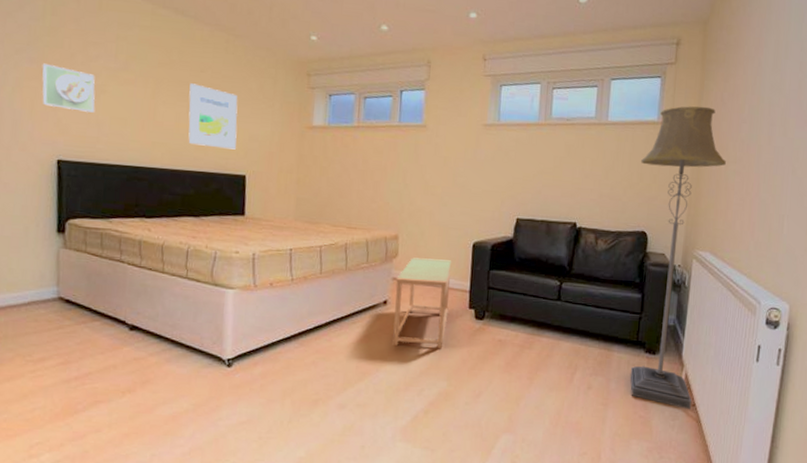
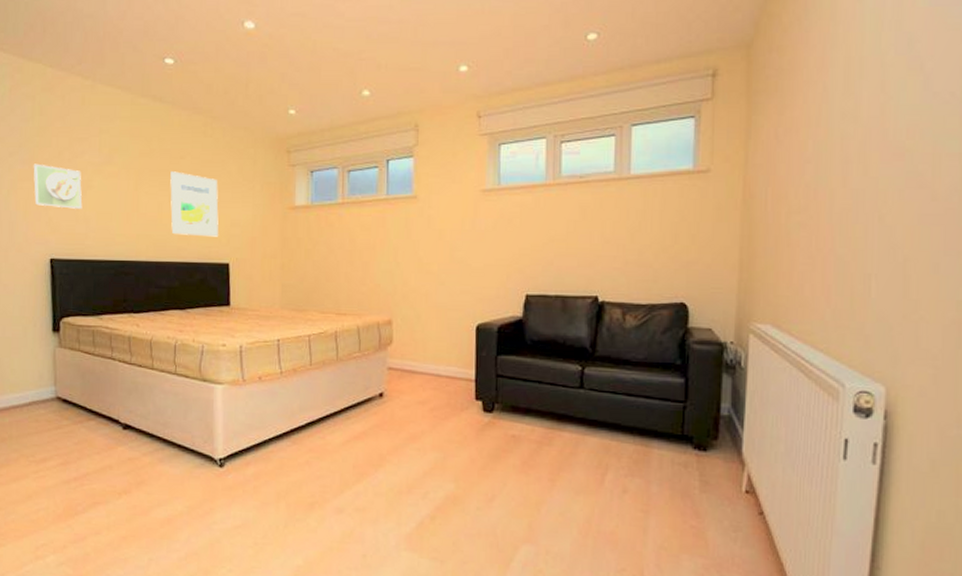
side table: present [392,257,451,349] -> none [390,344,453,447]
floor lamp: present [630,106,726,410] -> none [674,147,786,520]

